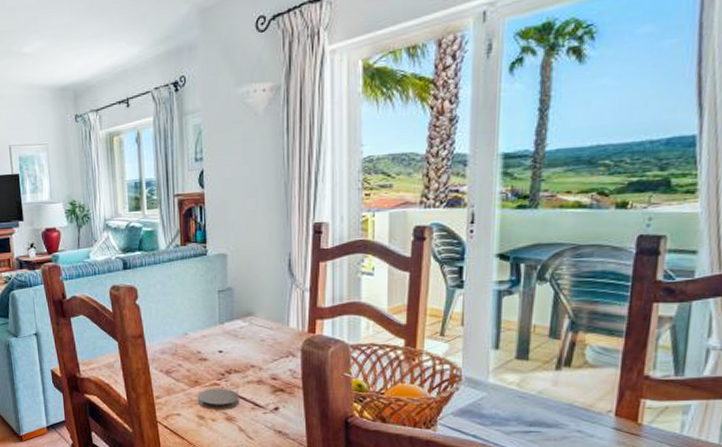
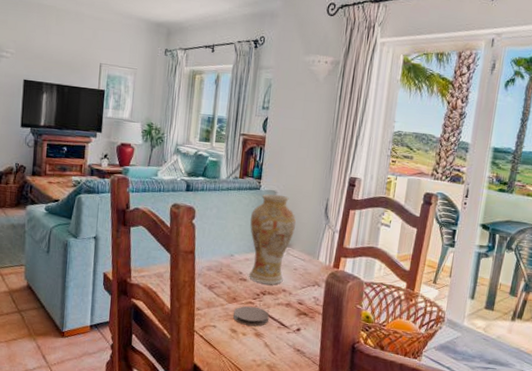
vase: none [200,257,255,362] -> present [249,194,296,285]

